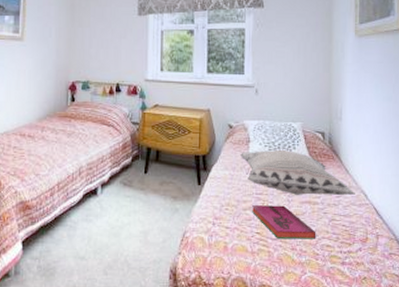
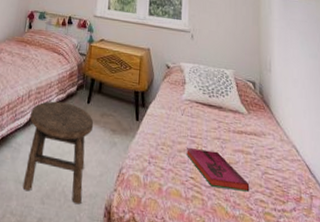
stool: none [83,175,153,271] -> present [22,101,94,205]
decorative pillow: present [241,150,355,195] -> none [177,92,287,149]

